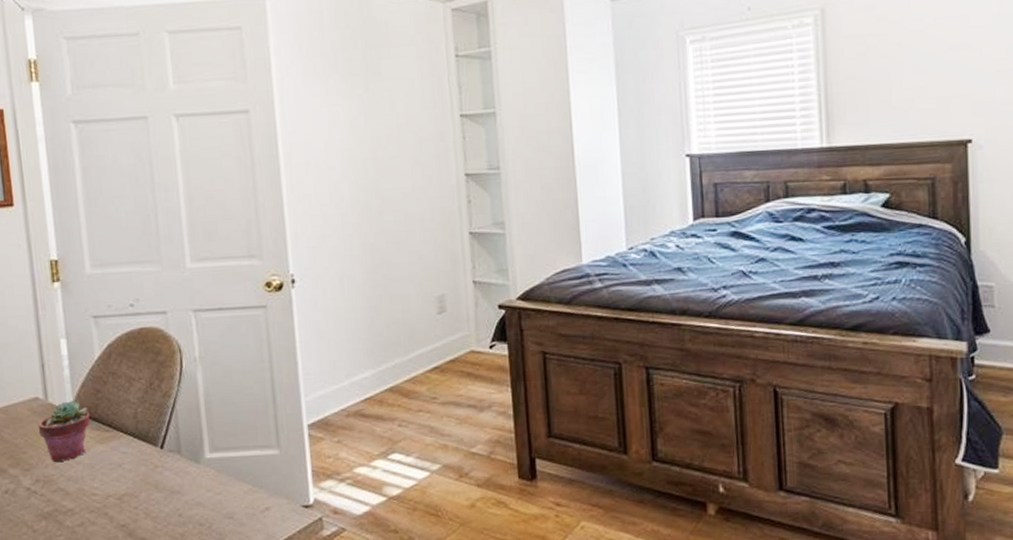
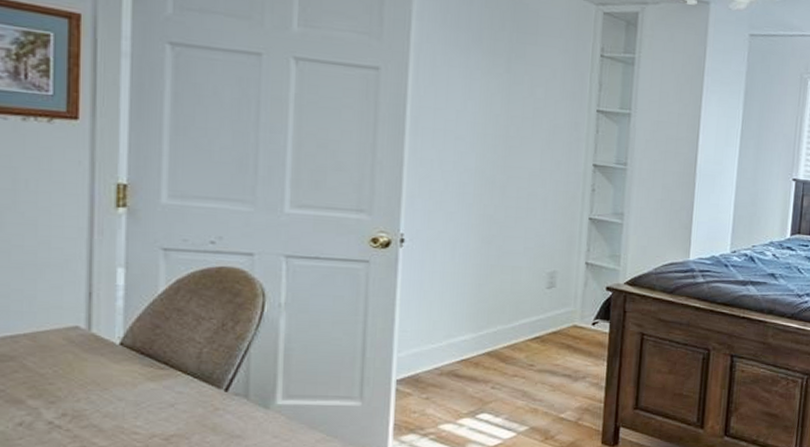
potted succulent: present [38,401,91,462] -> none [73,333,143,396]

